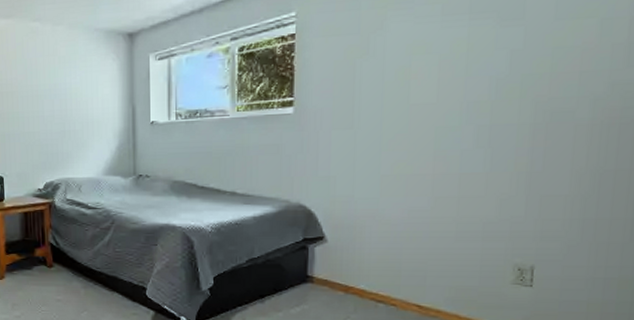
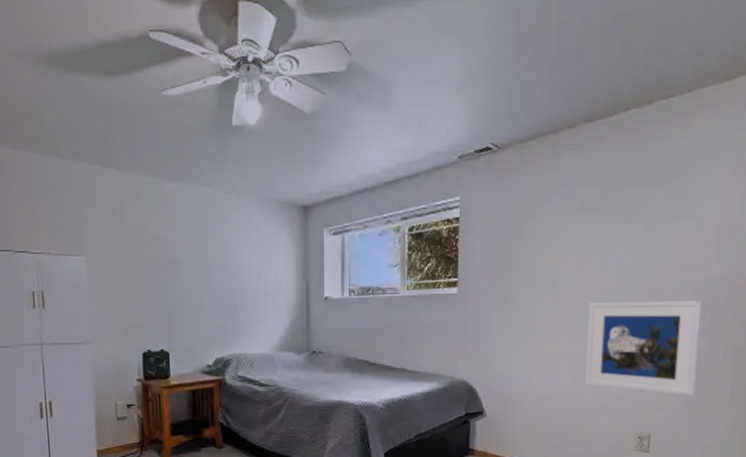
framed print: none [447,110,607,224] -> present [584,300,703,397]

